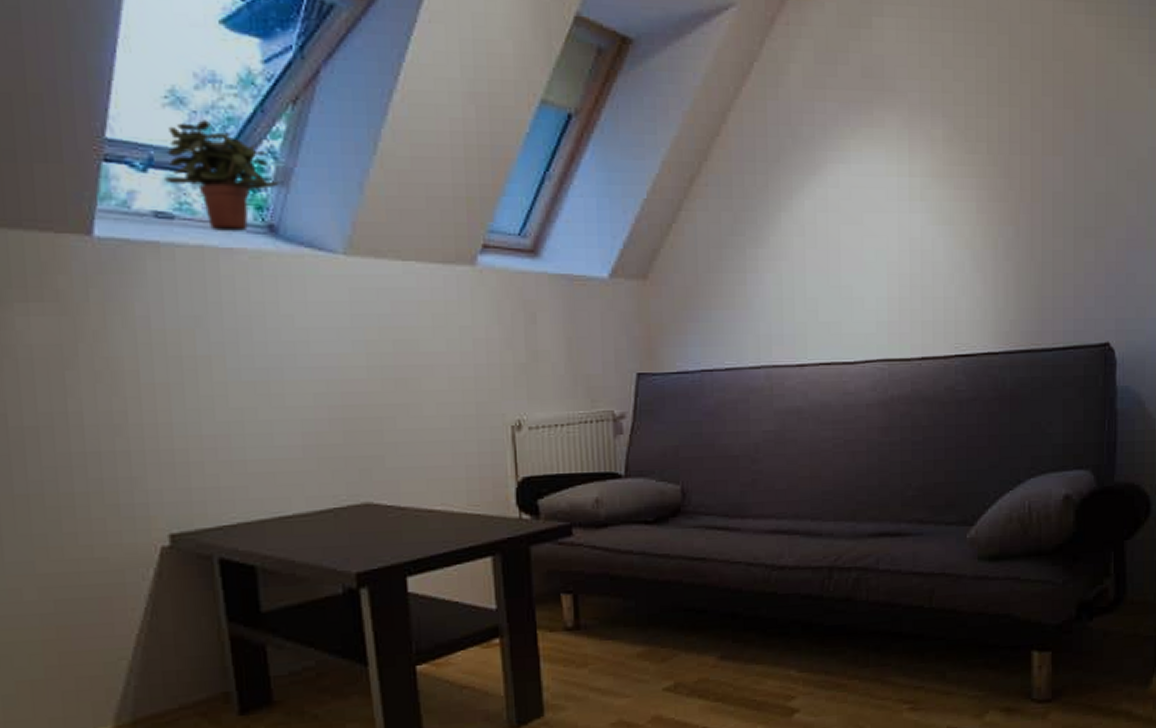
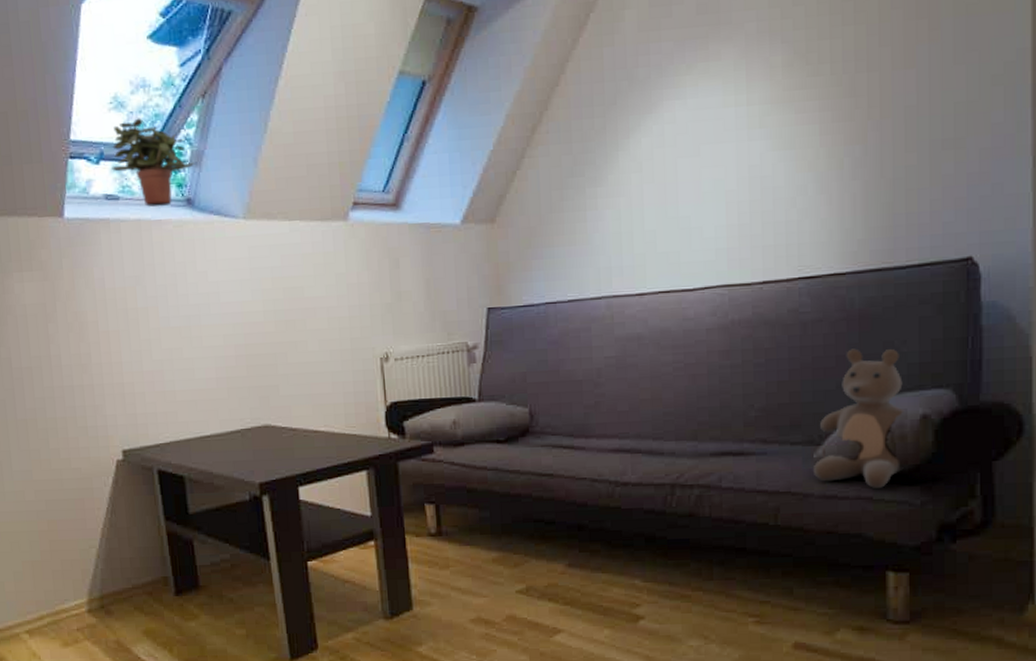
teddy bear: none [967,428,1049,568] -> present [814,348,904,488]

